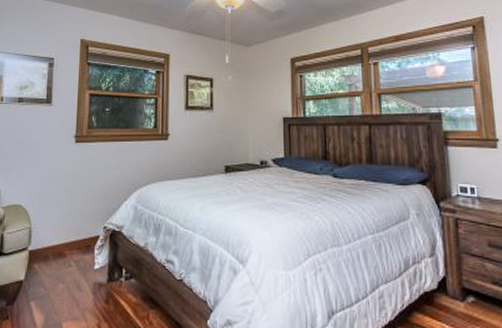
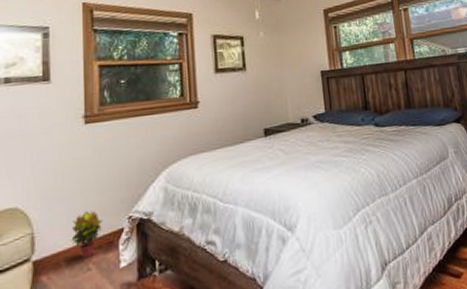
potted plant: none [58,216,84,256] -> present [71,210,104,259]

